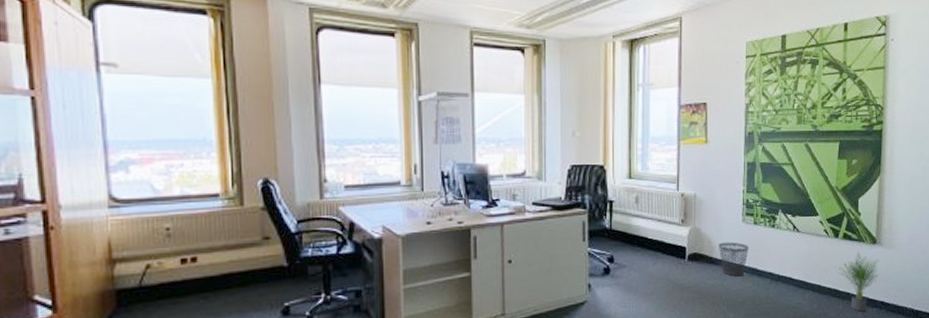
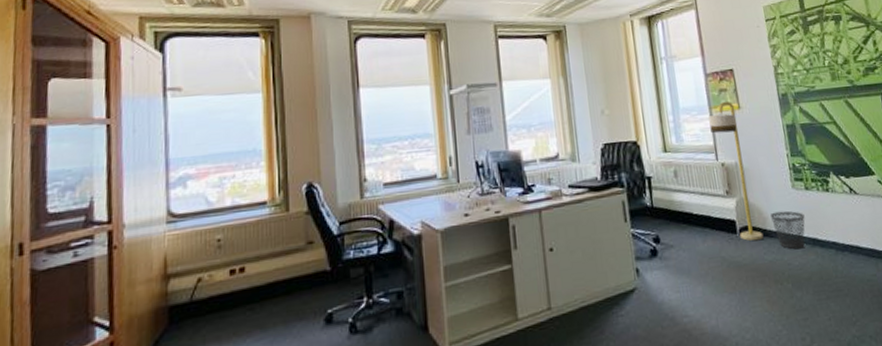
floor lamp: none [676,135,709,267] -> present [708,102,764,241]

